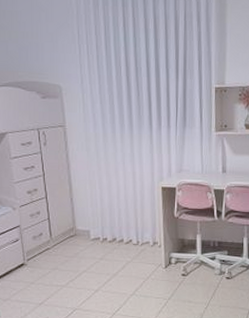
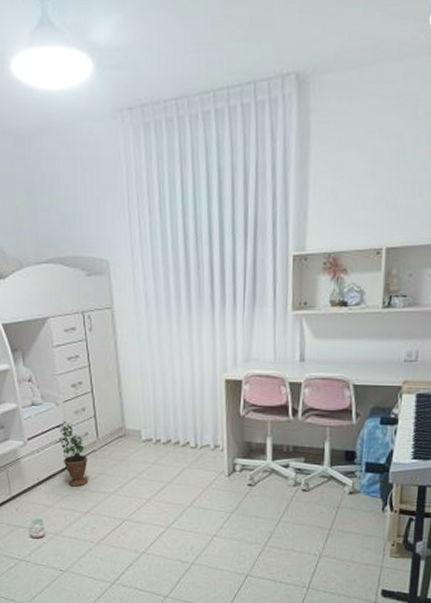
potted plant: none [12,223,42,281] -> present [56,420,87,487]

